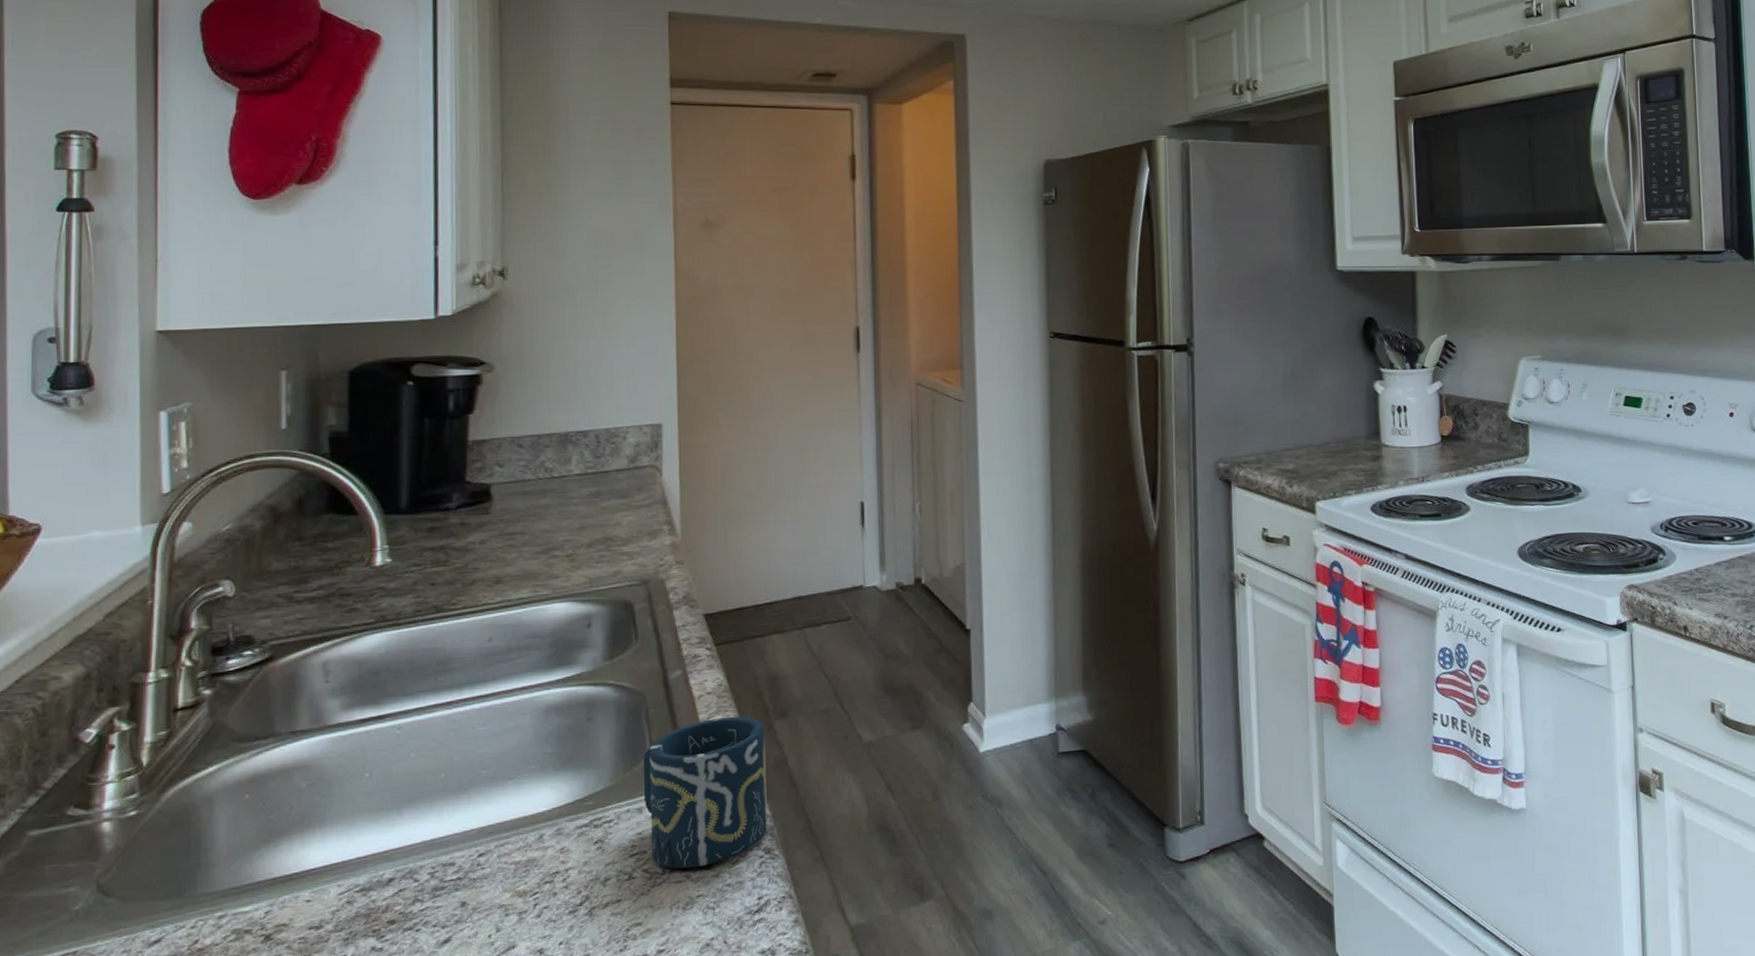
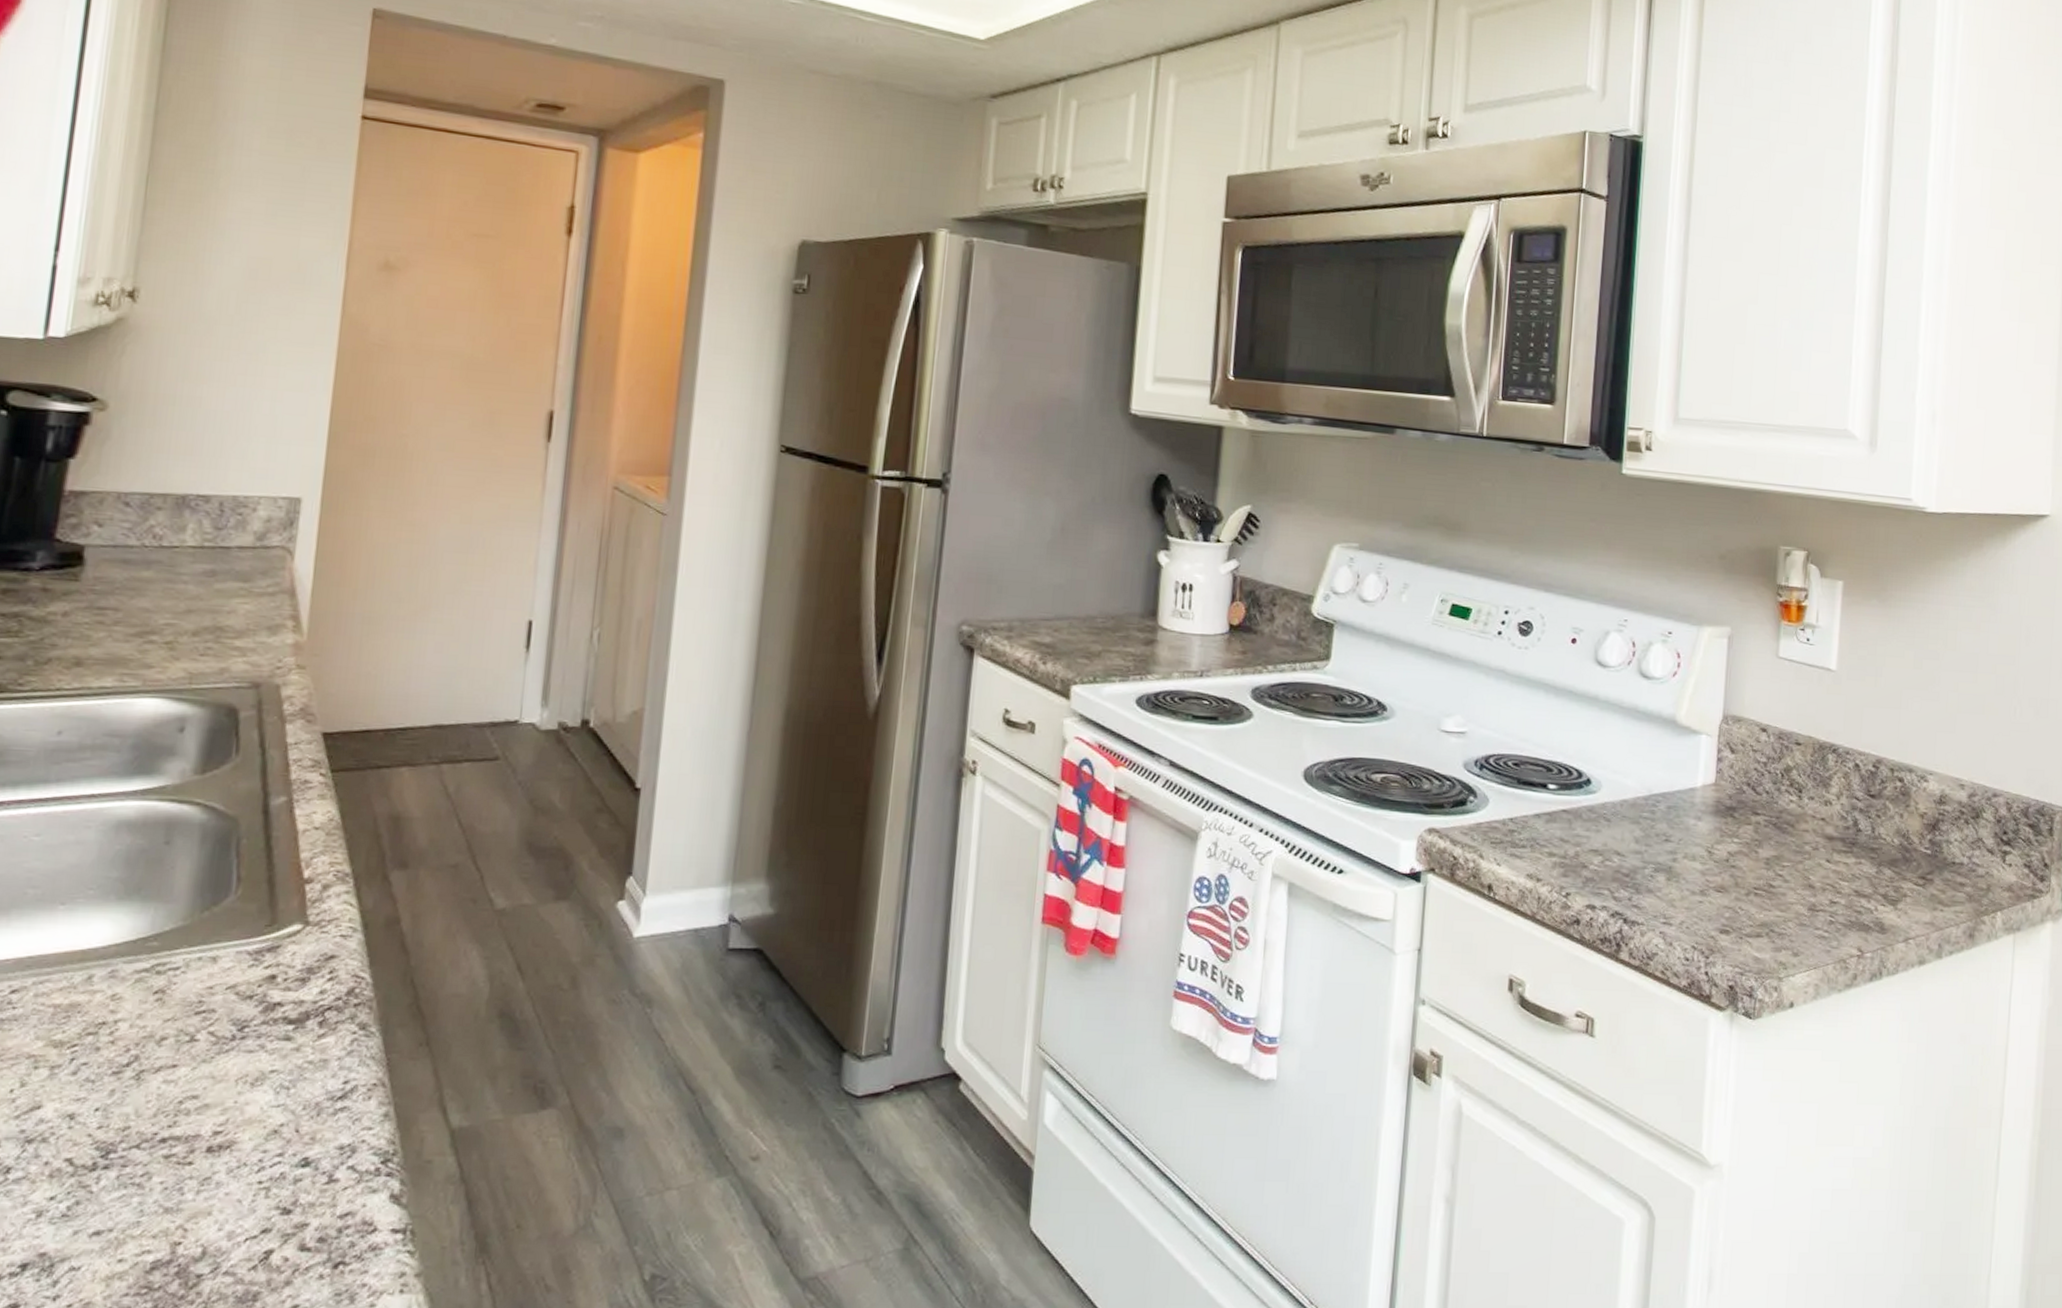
cup: present [643,716,767,869] -> none [221,859,379,1037]

